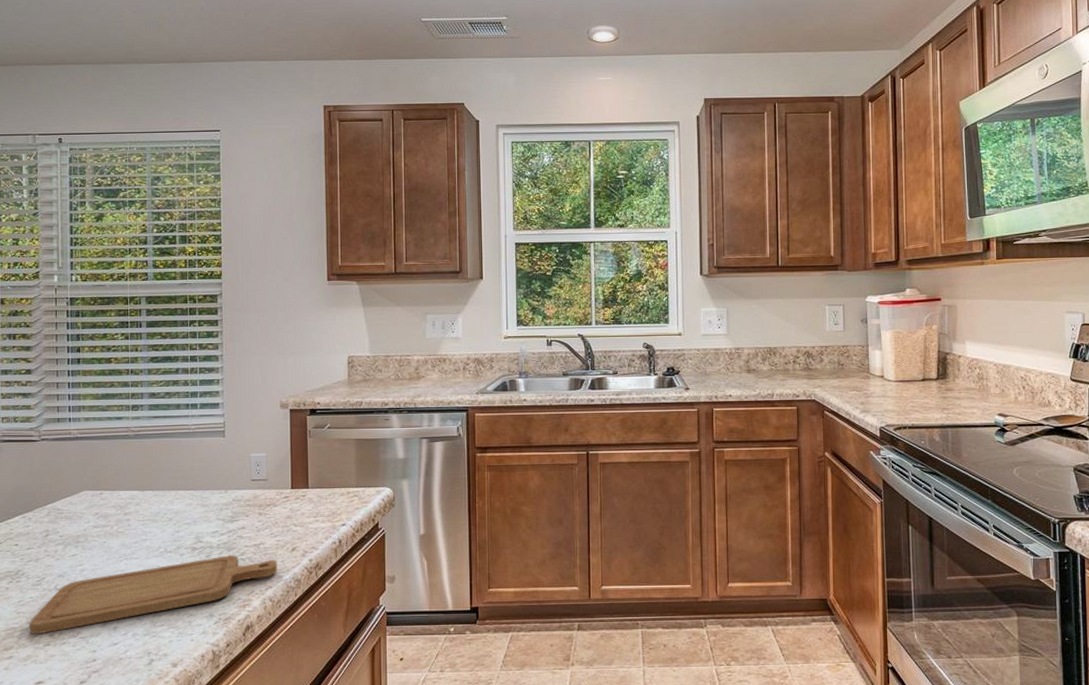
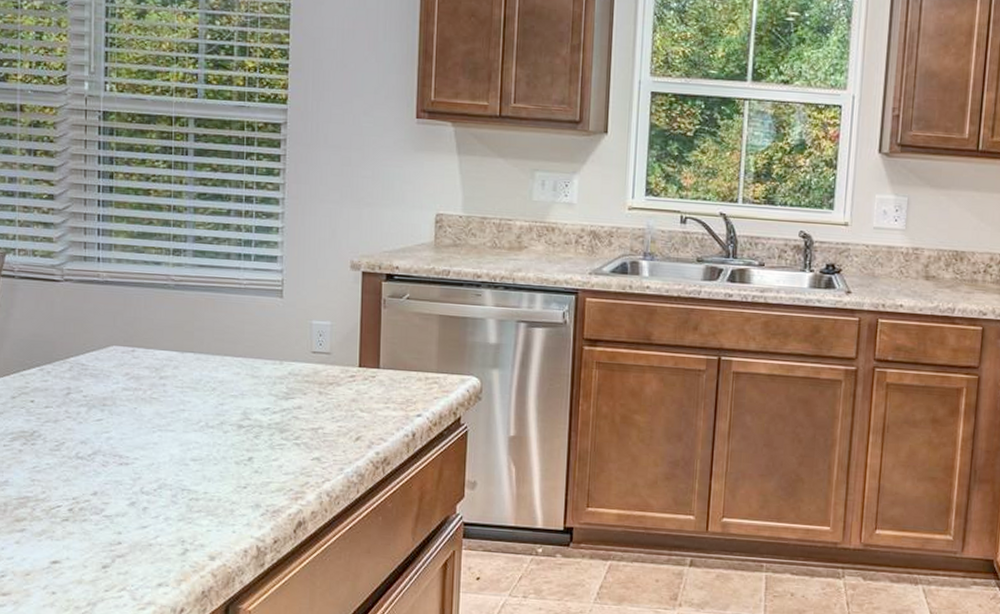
chopping board: present [29,555,278,635] -> none [45,438,338,507]

